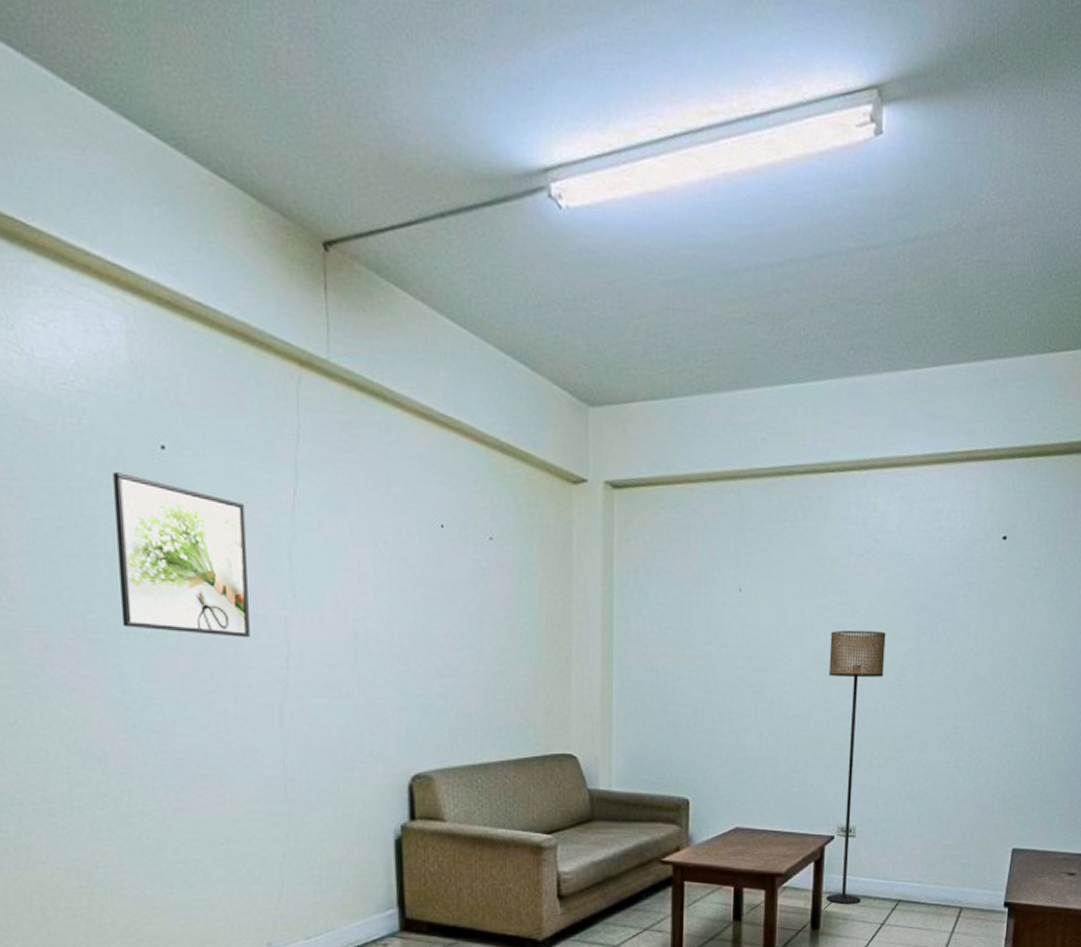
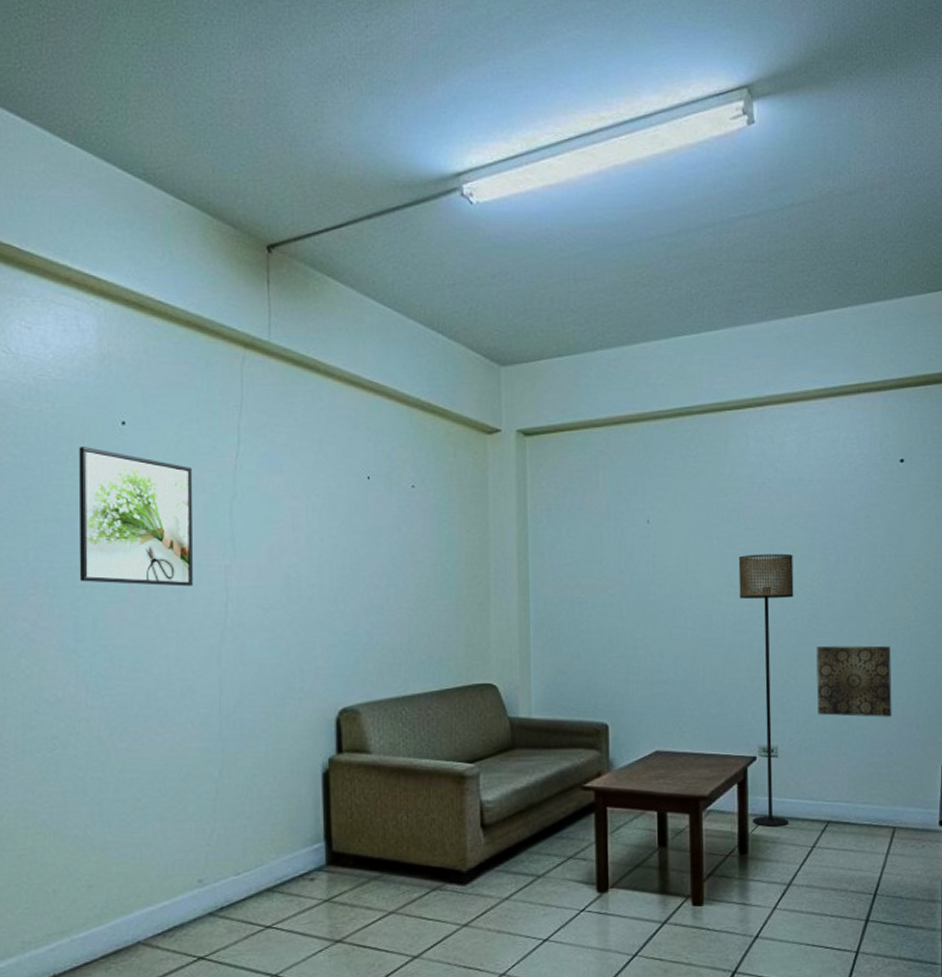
wall art: none [898,728,974,801] -> present [816,645,892,717]

